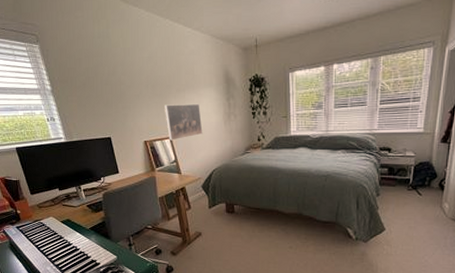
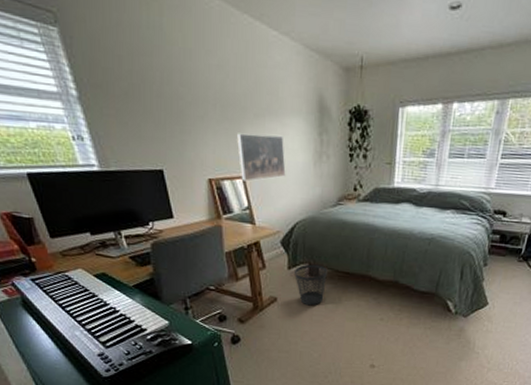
wastebasket: none [215,203,241,238] -> present [295,264,327,306]

